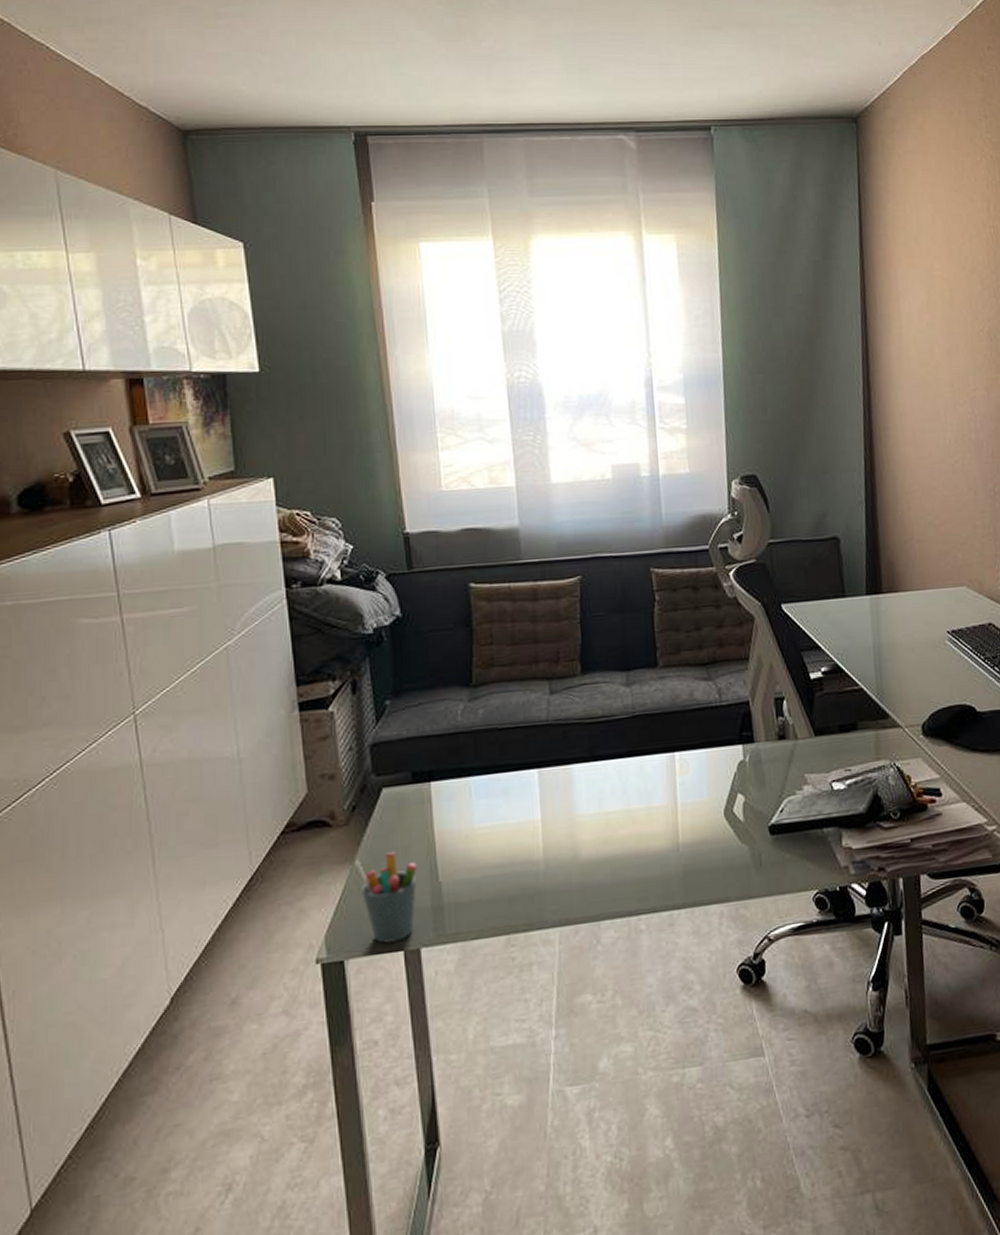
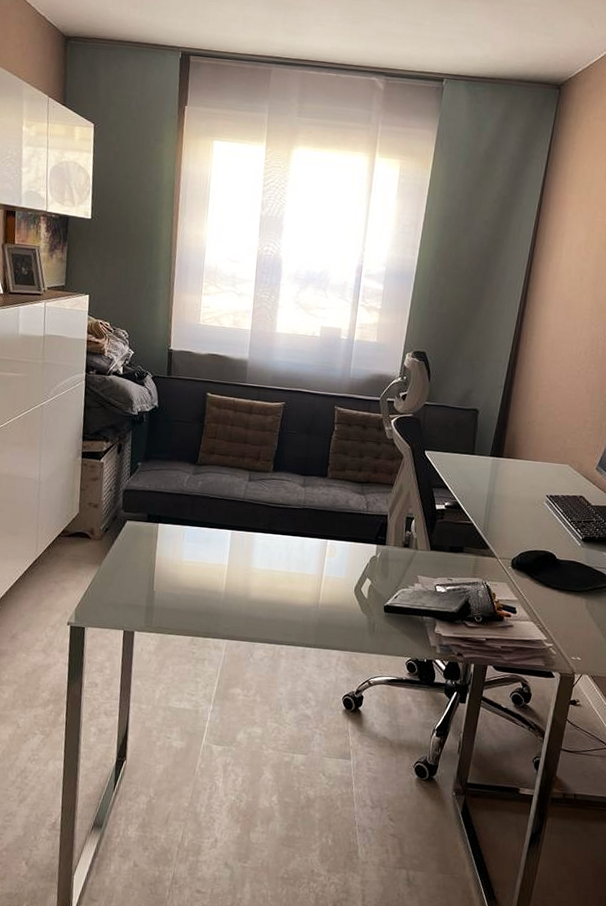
pen holder: present [355,852,418,945] -> none [102,564,142,624]

